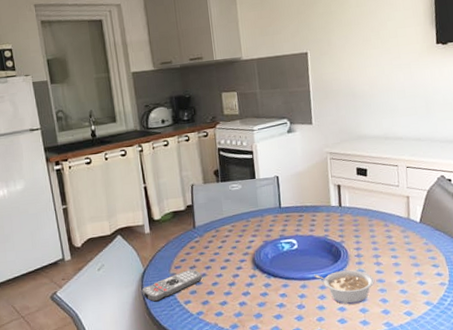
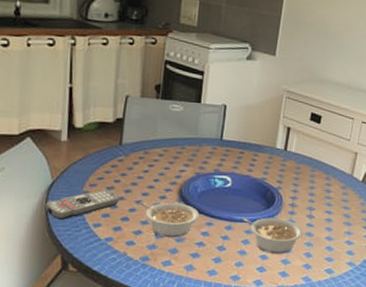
legume: none [219,270,275,304] -> present [139,202,200,238]

